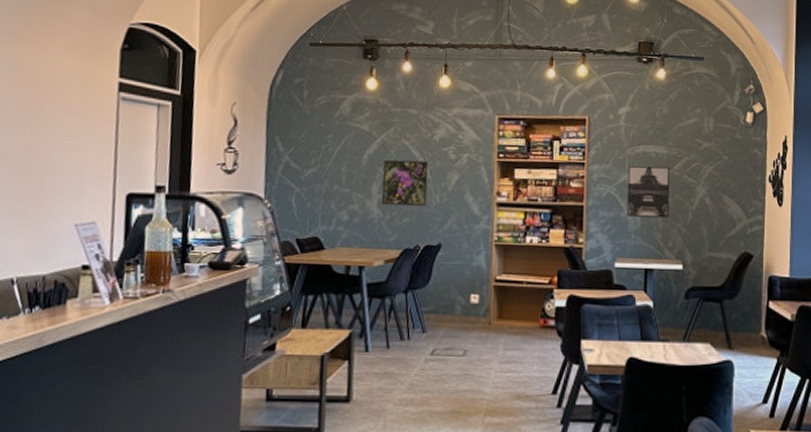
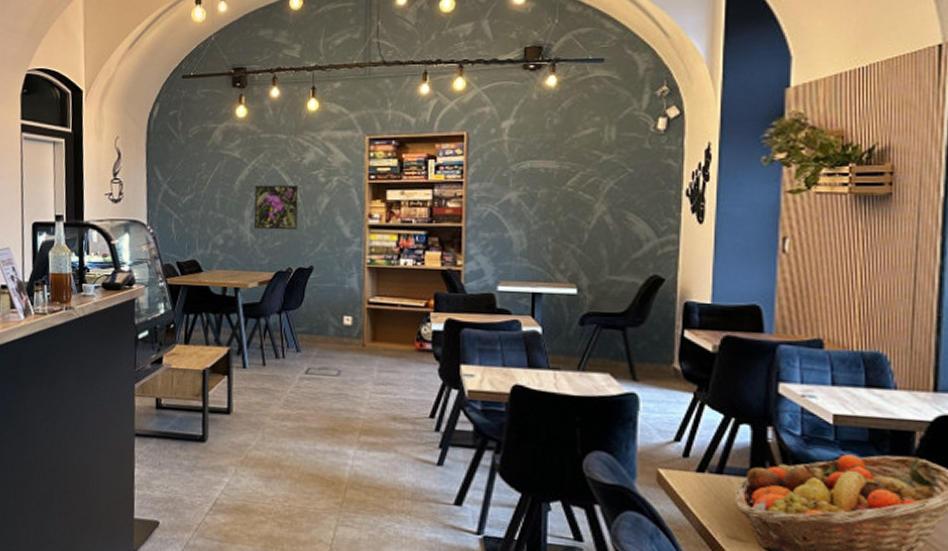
wall art: present [627,166,671,218] -> none [511,182,563,239]

